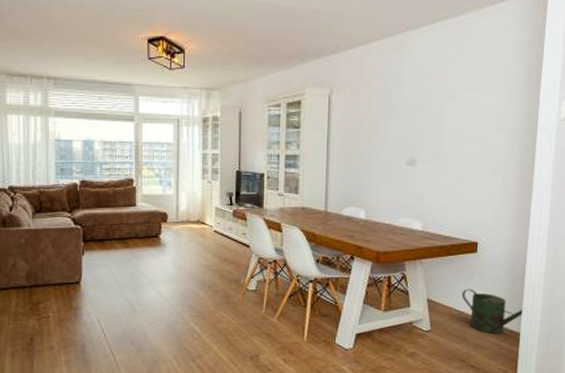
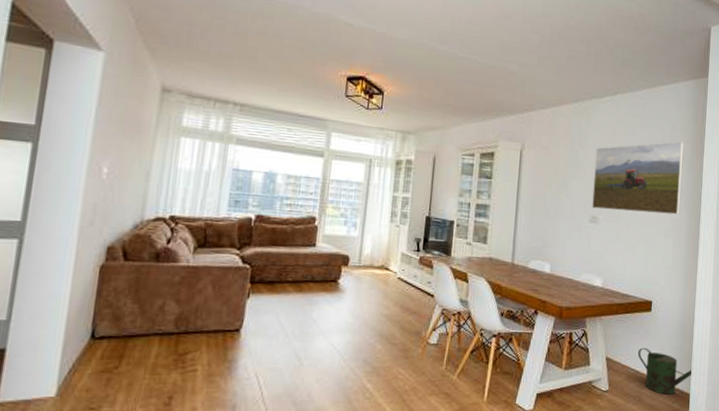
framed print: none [409,69,517,151] -> present [592,141,684,215]

